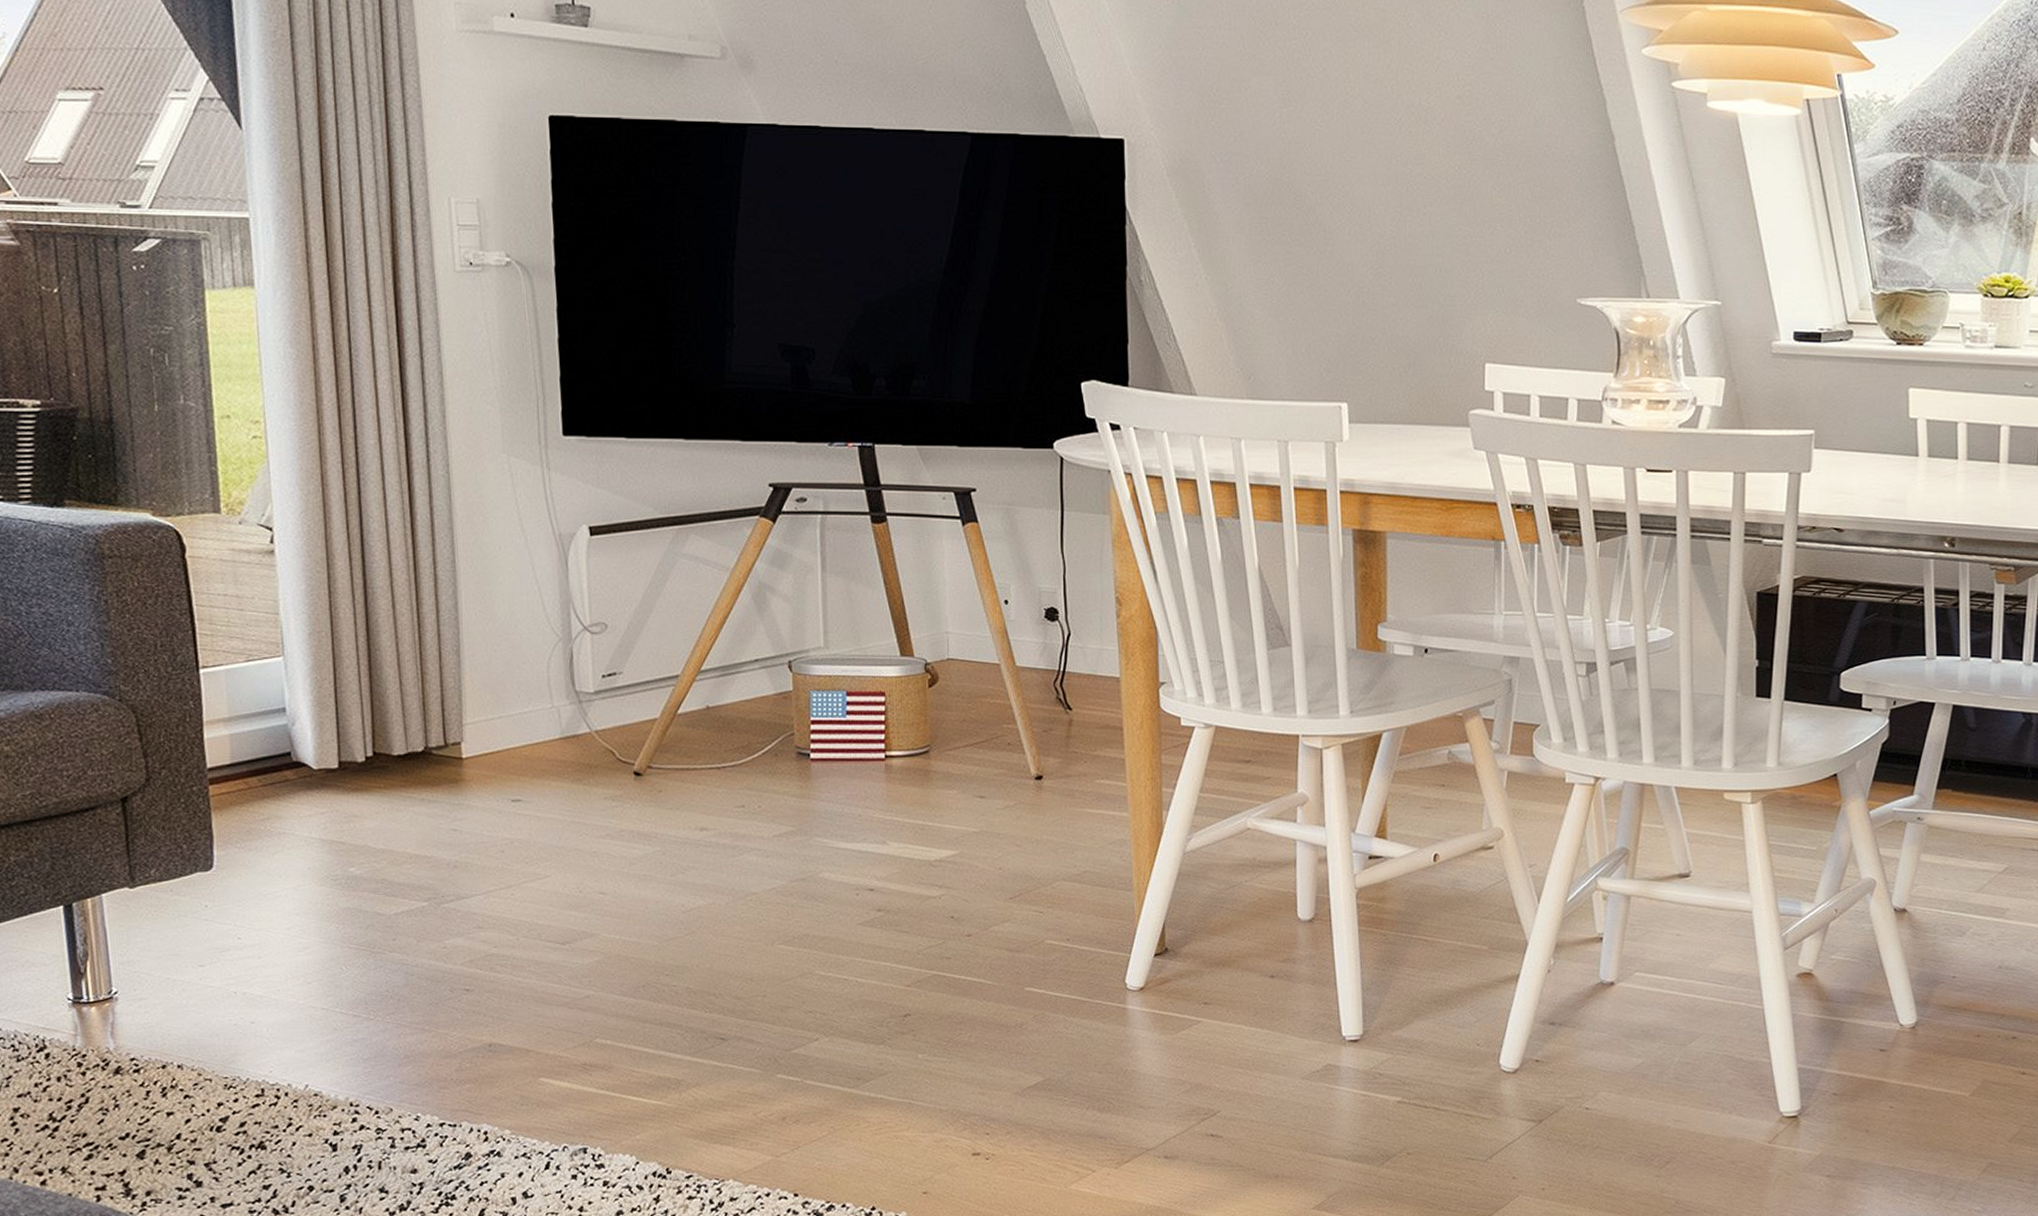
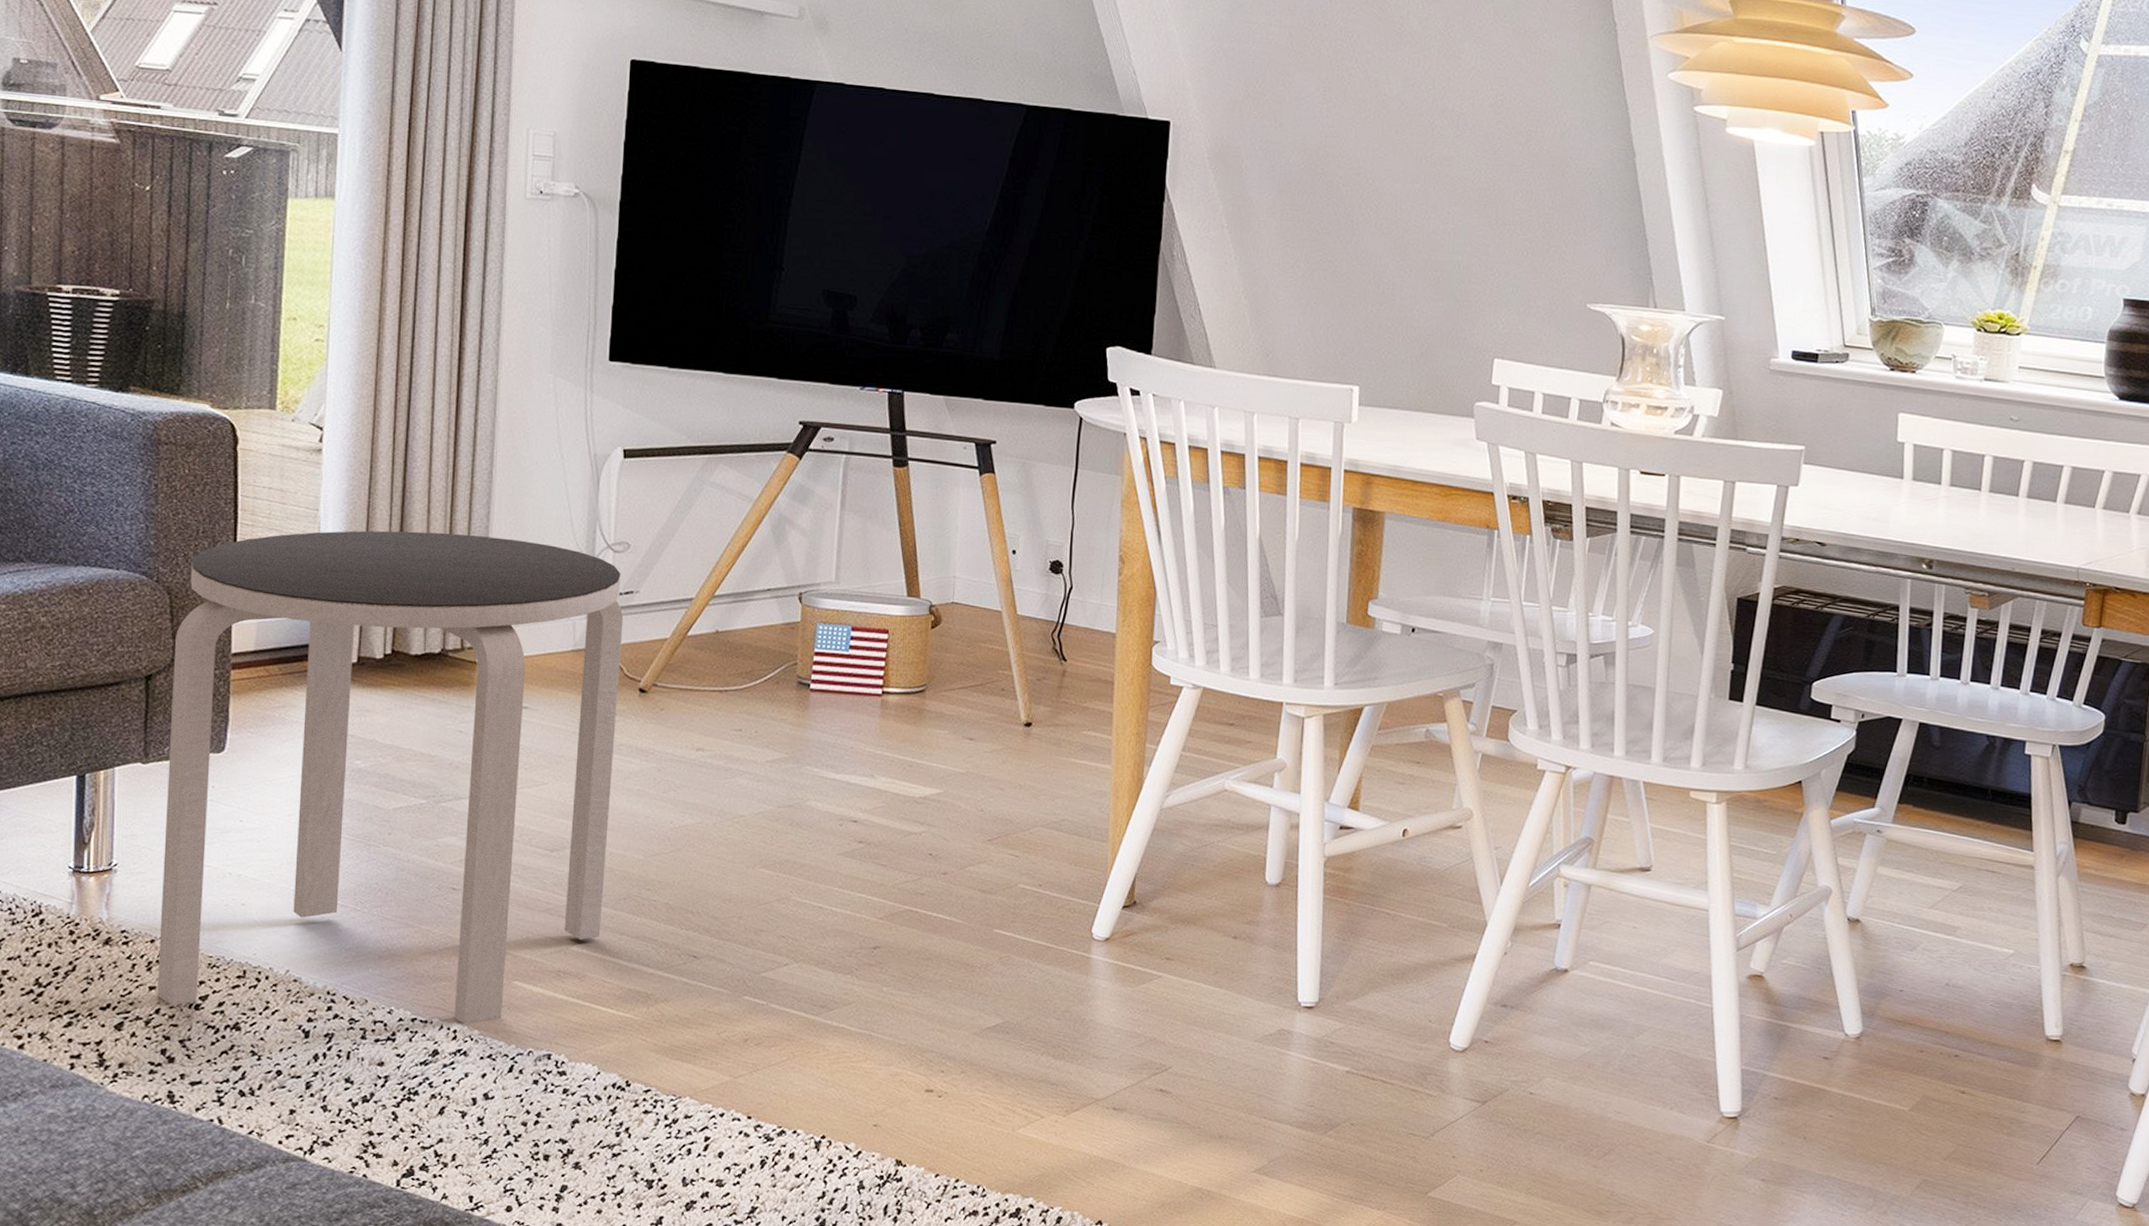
side table: none [147,628,623,1130] -> present [157,530,624,1024]

